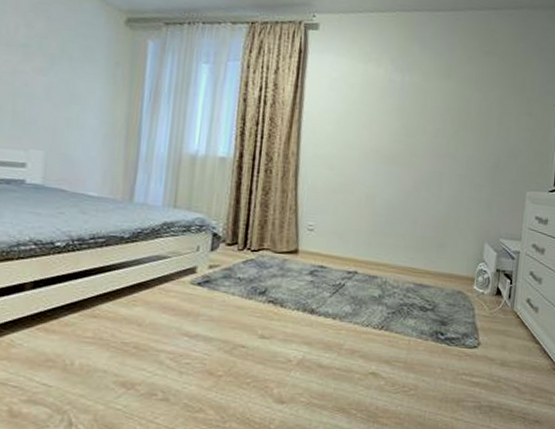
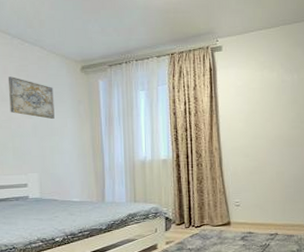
wall art: none [15,14,83,82] -> present [7,76,55,120]

